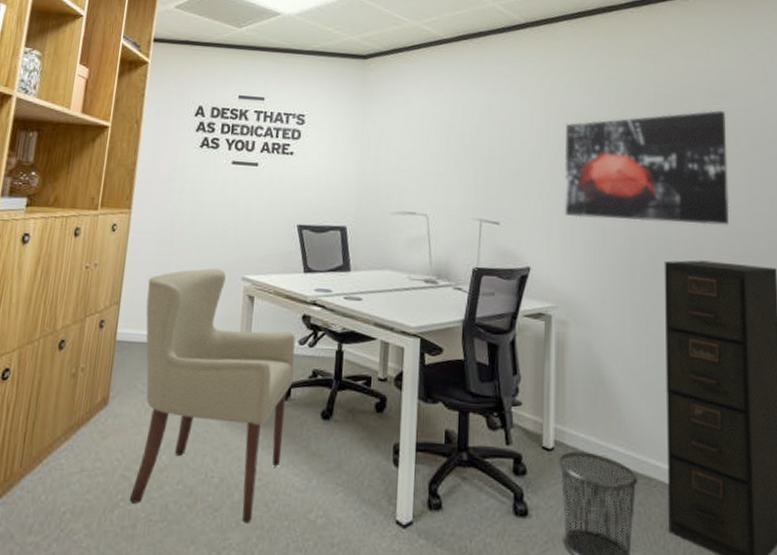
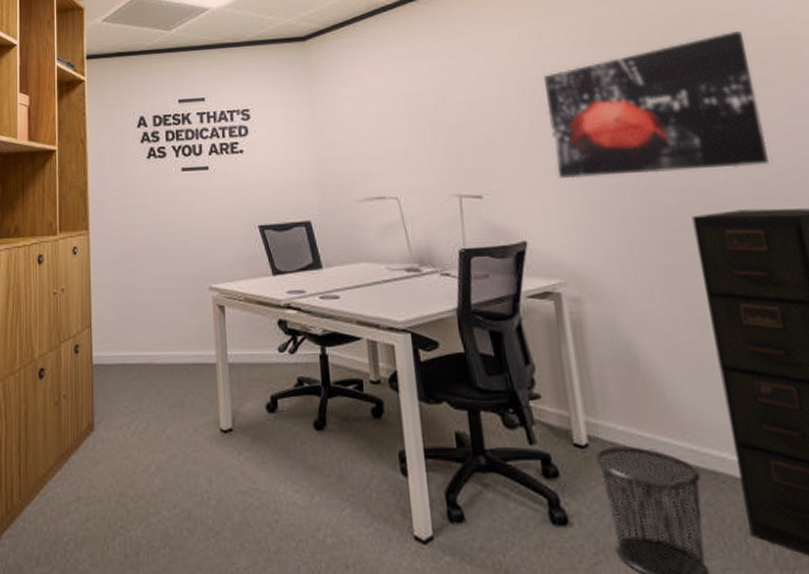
chair: present [129,268,295,523] -> none [115,281,279,545]

